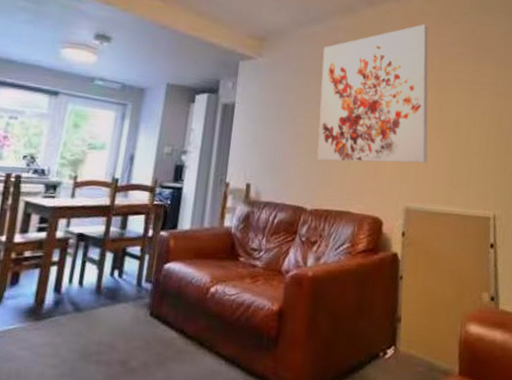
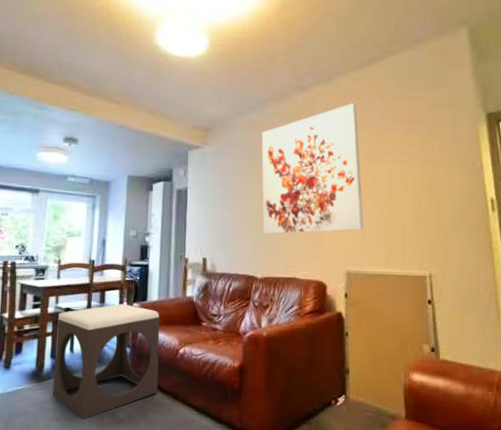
footstool: none [51,231,191,368] -> present [52,303,160,420]

